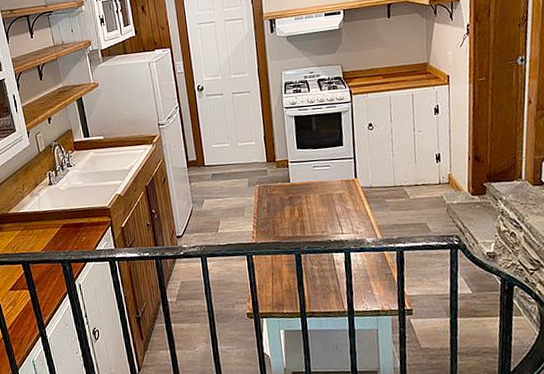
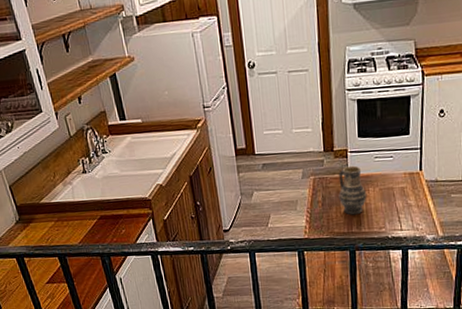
vase: none [281,174,309,220] -> present [338,165,367,215]

